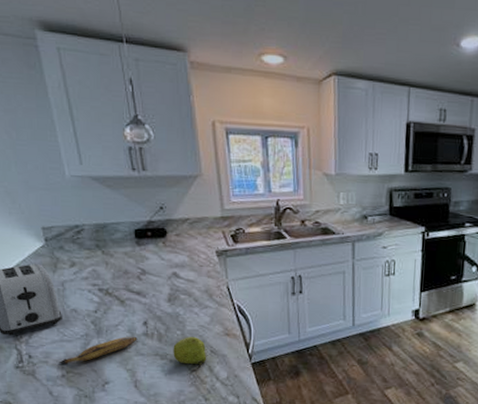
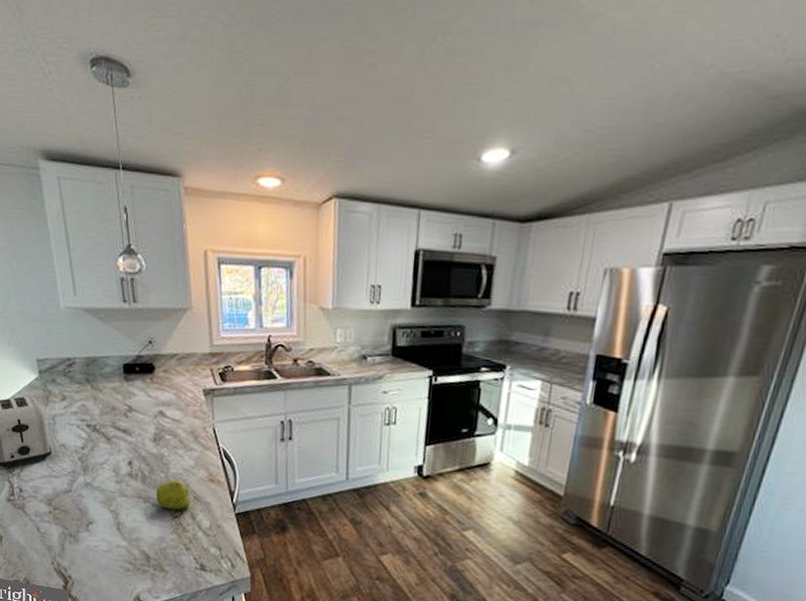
banana: present [59,336,138,364] -> none [47,476,122,501]

